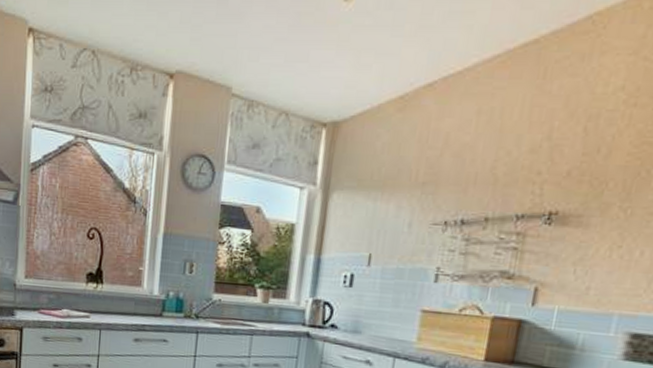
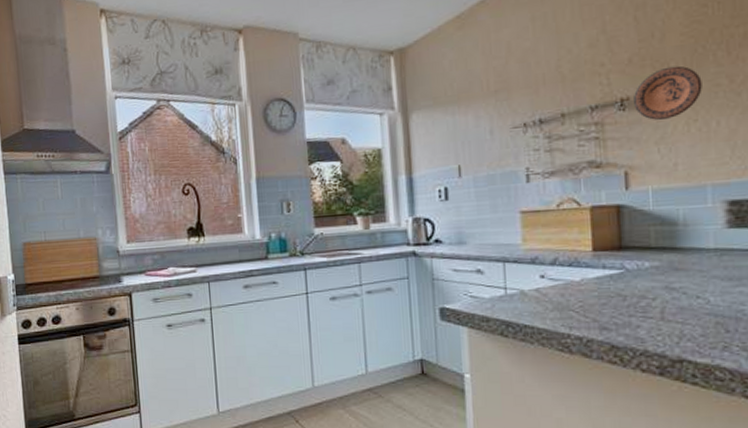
decorative plate: none [561,186,638,241] -> present [634,65,702,120]

